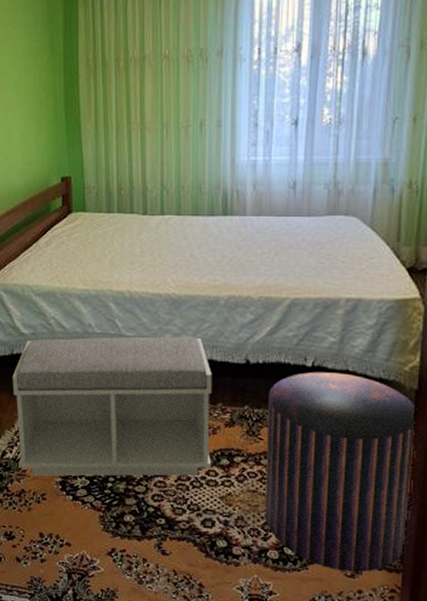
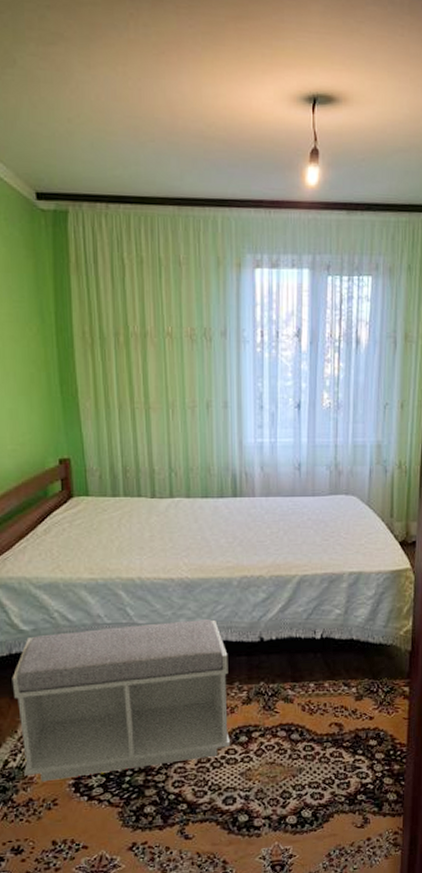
pouf: present [264,372,417,572] -> none [281,642,411,824]

